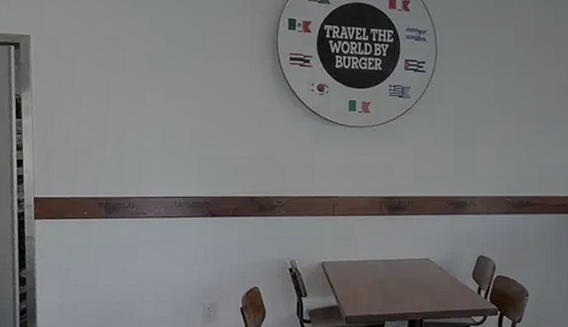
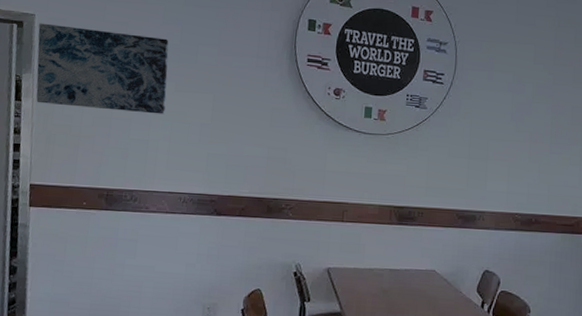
wall art: none [34,43,157,122] -> present [36,23,169,115]

